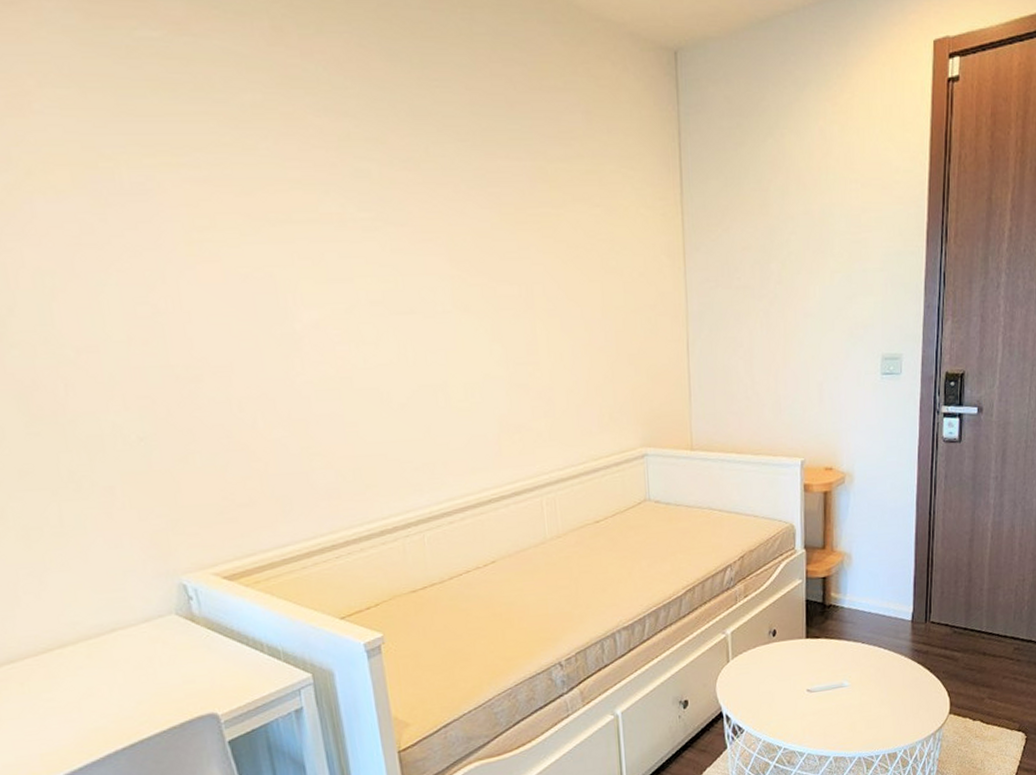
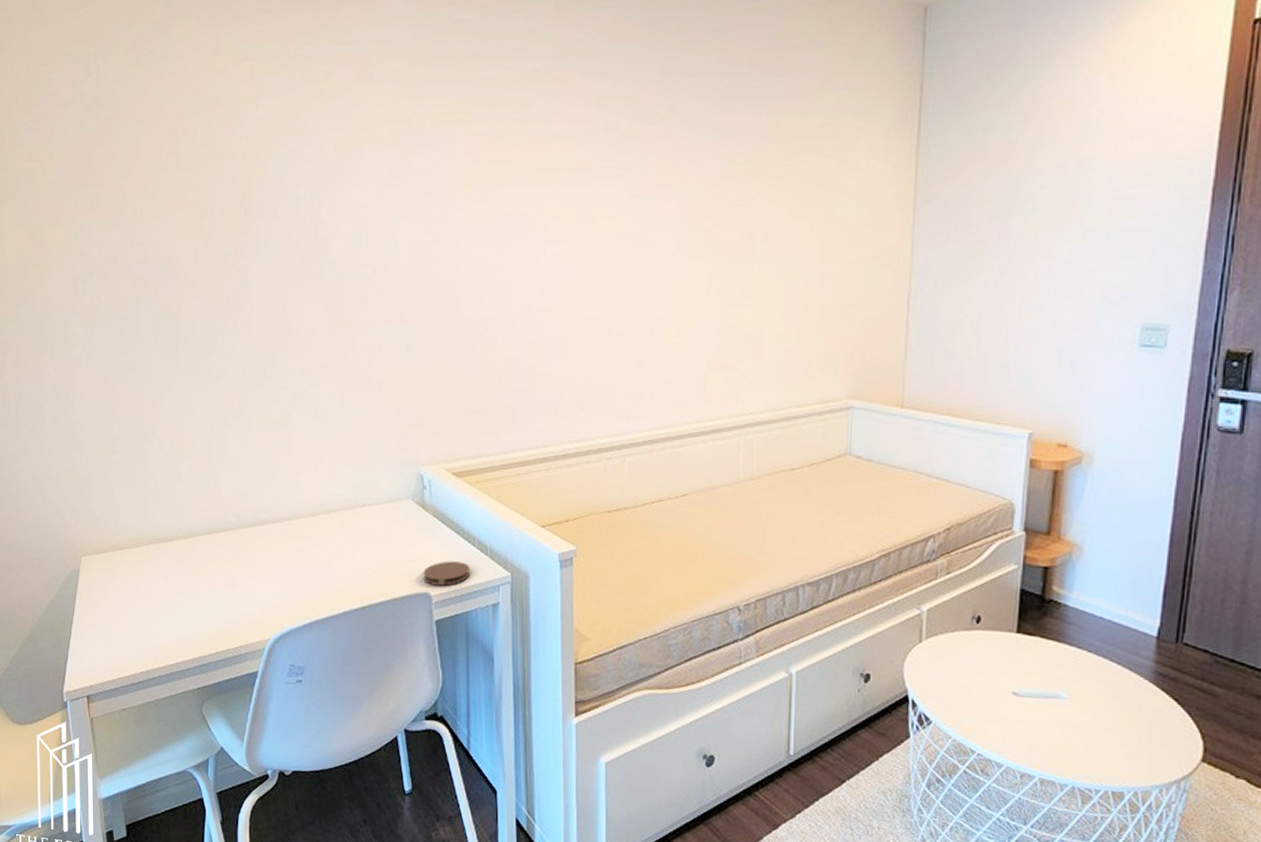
coaster: none [204,672,263,704] -> present [423,561,470,586]

